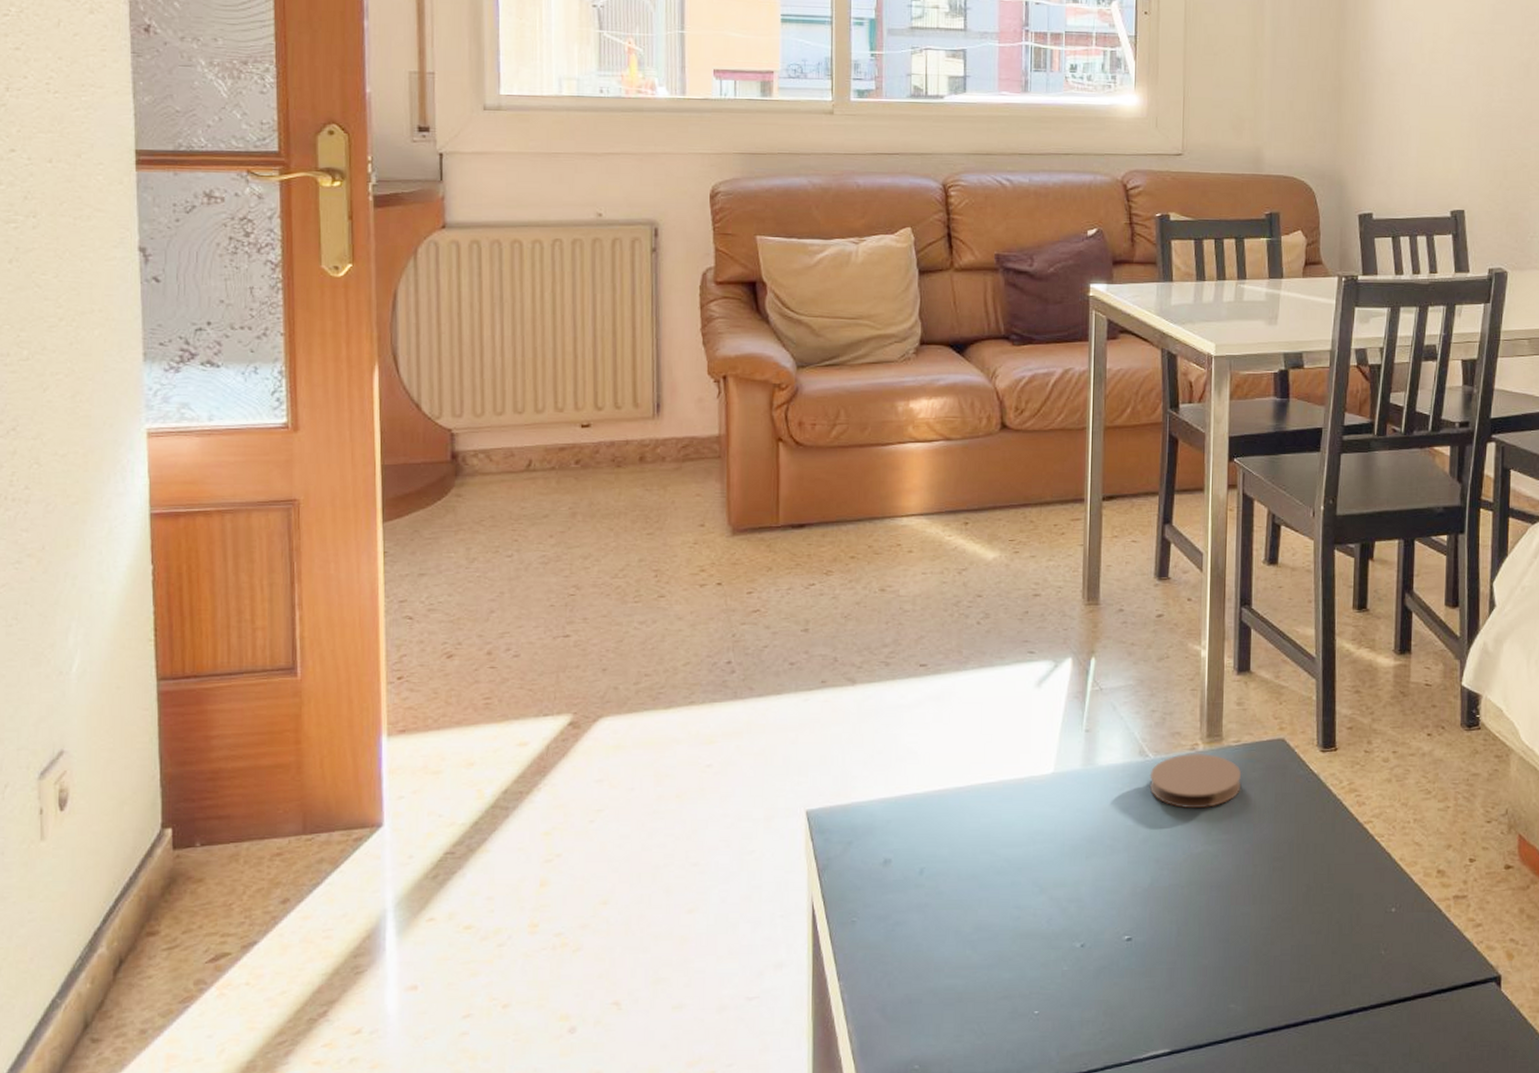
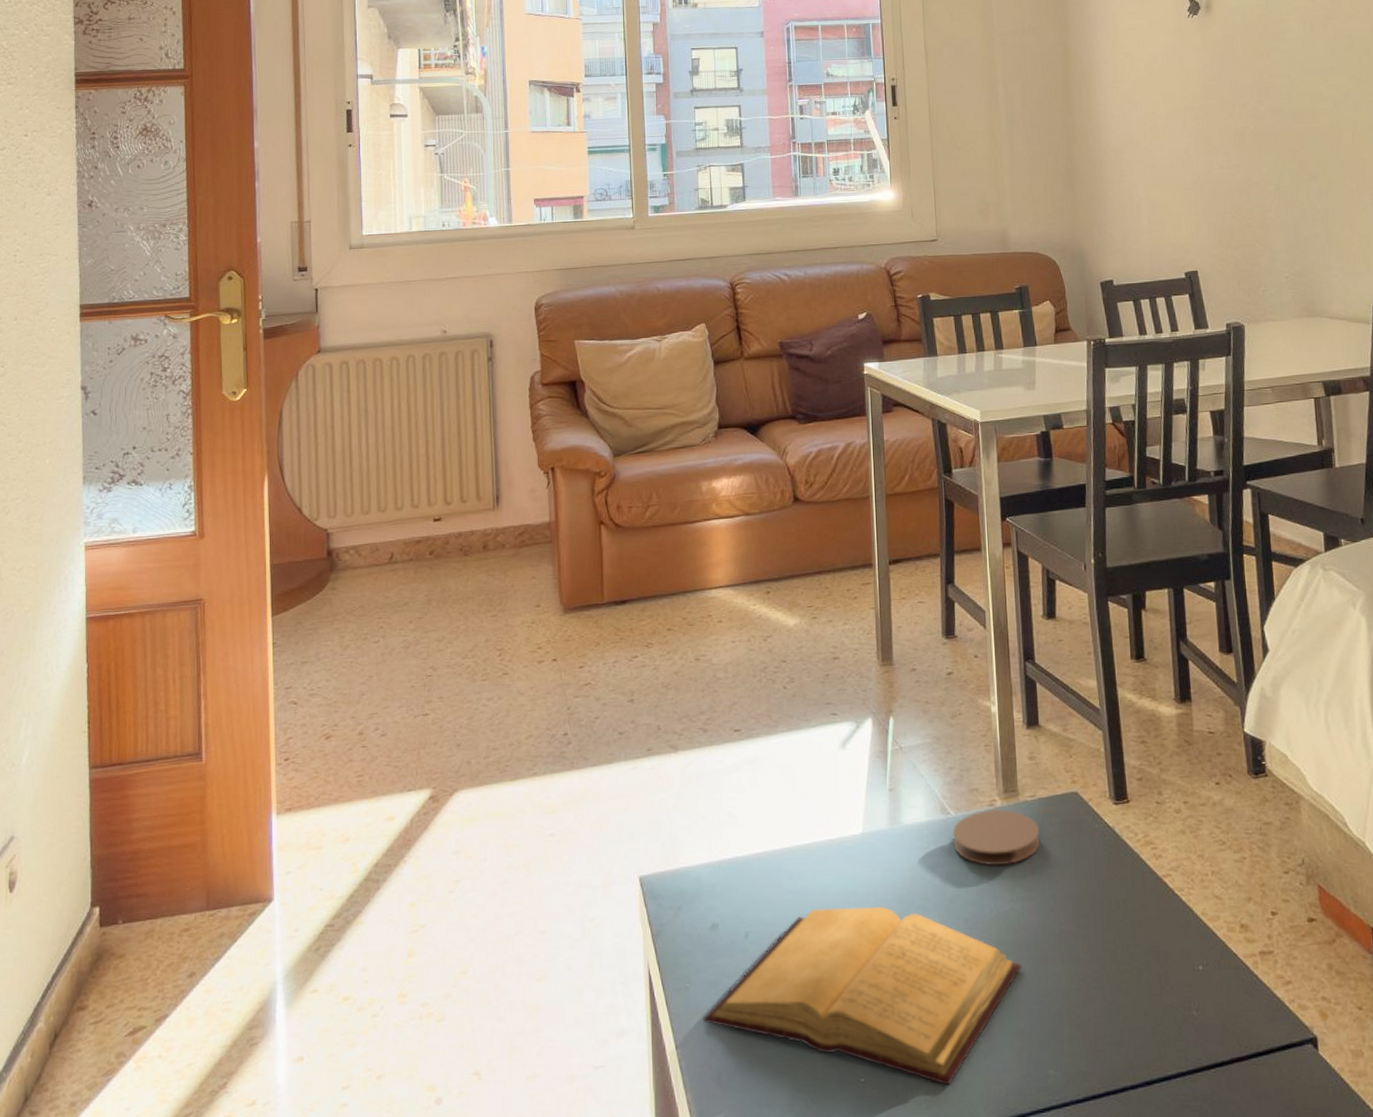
book: none [870,846,1211,1018] -> present [703,907,1021,1086]

